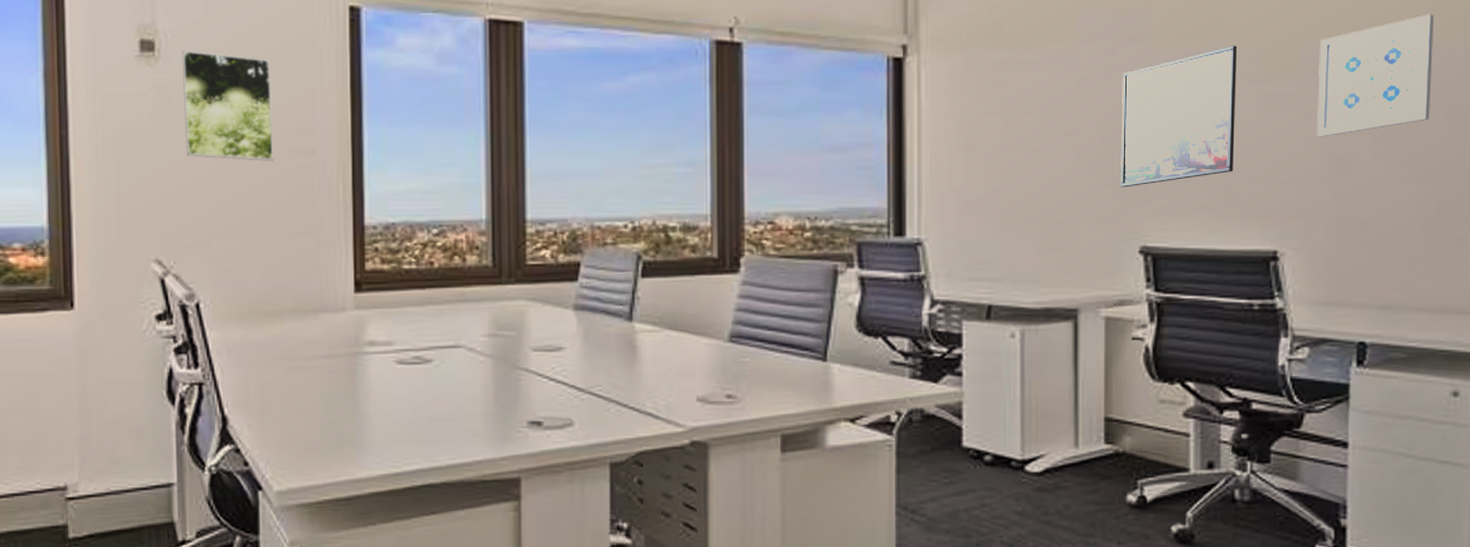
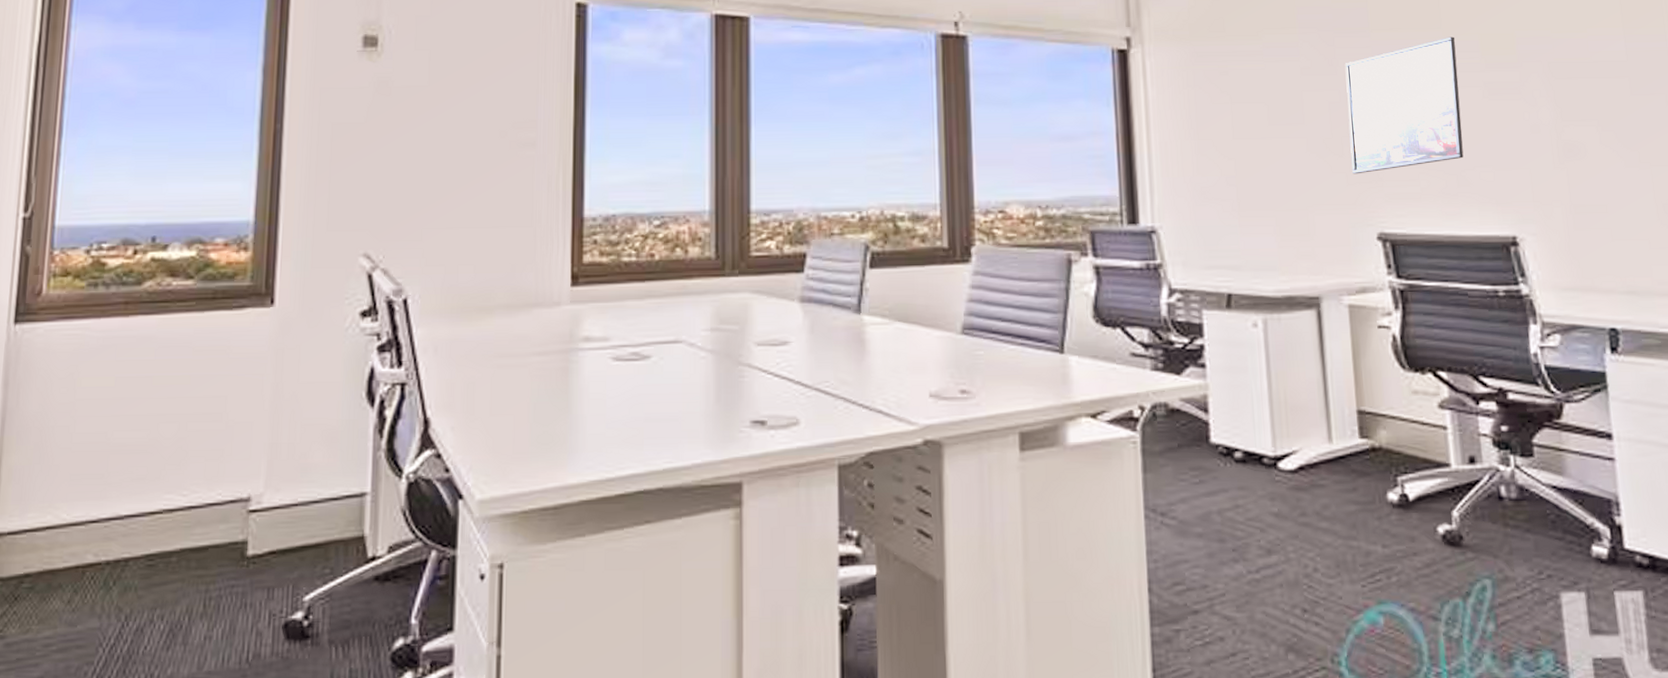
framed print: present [182,50,274,162] -> none [403,45,494,155]
wall art: present [1317,14,1435,137] -> none [1535,6,1652,124]

